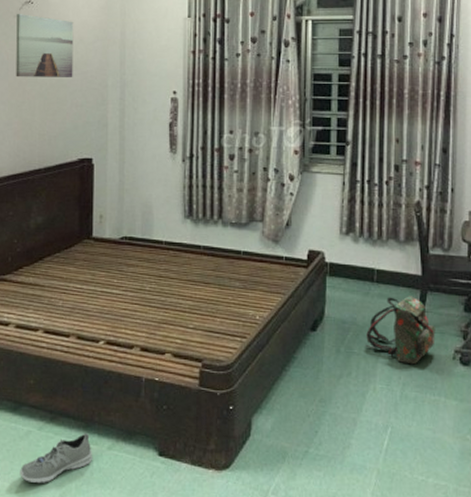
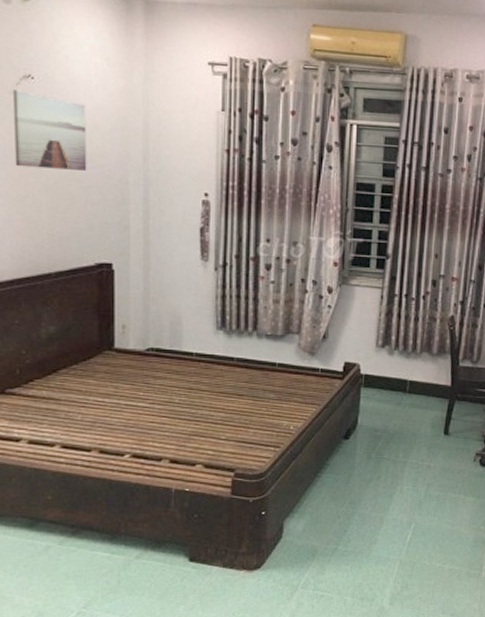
sneaker: present [20,433,92,484] -> none [39,544,119,596]
backpack: present [365,296,435,365] -> none [395,405,460,467]

